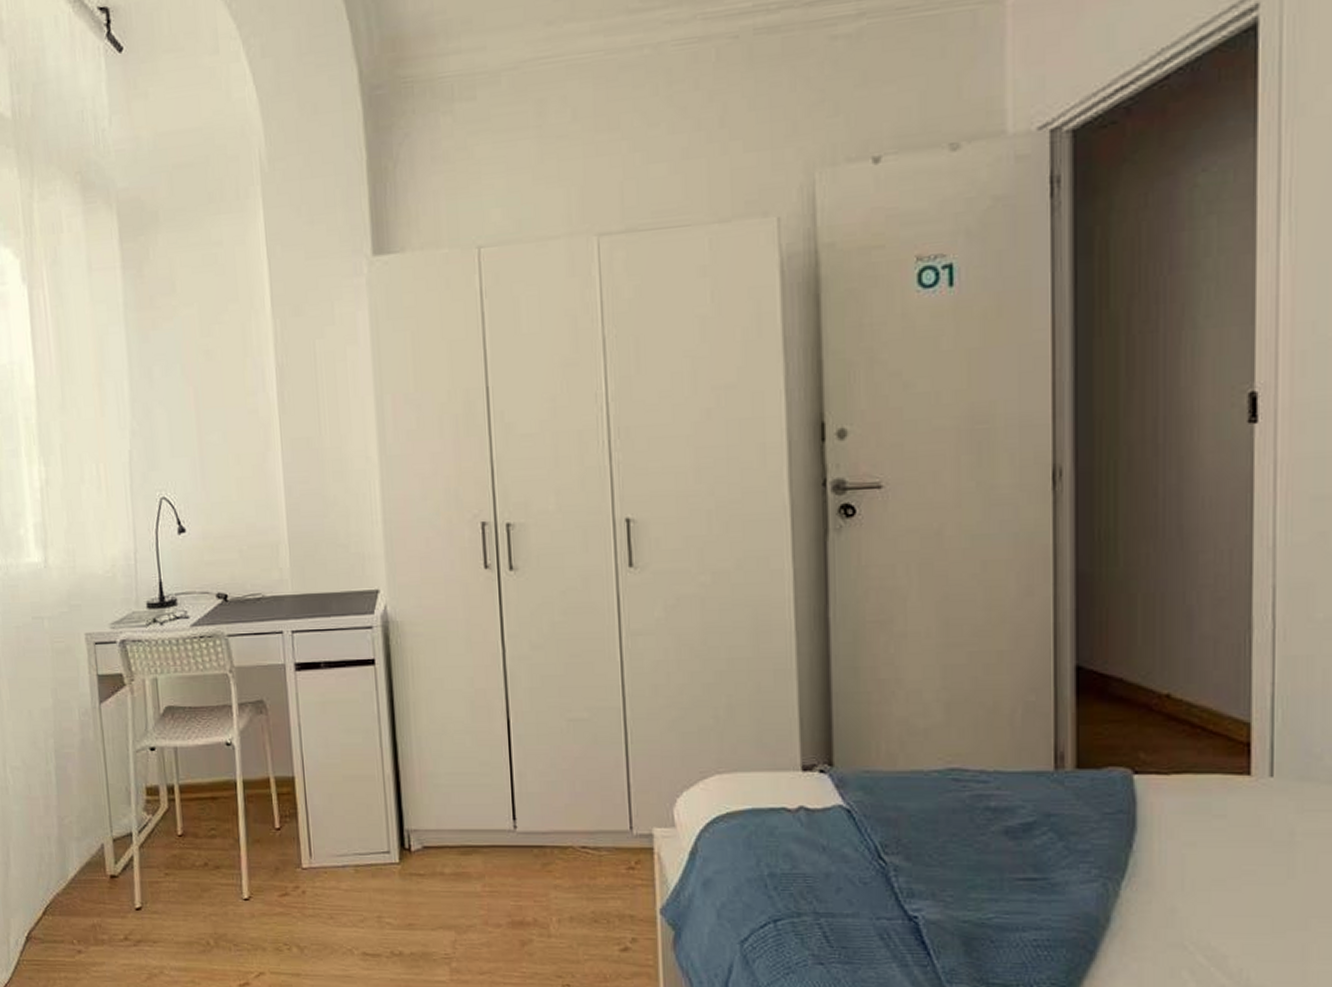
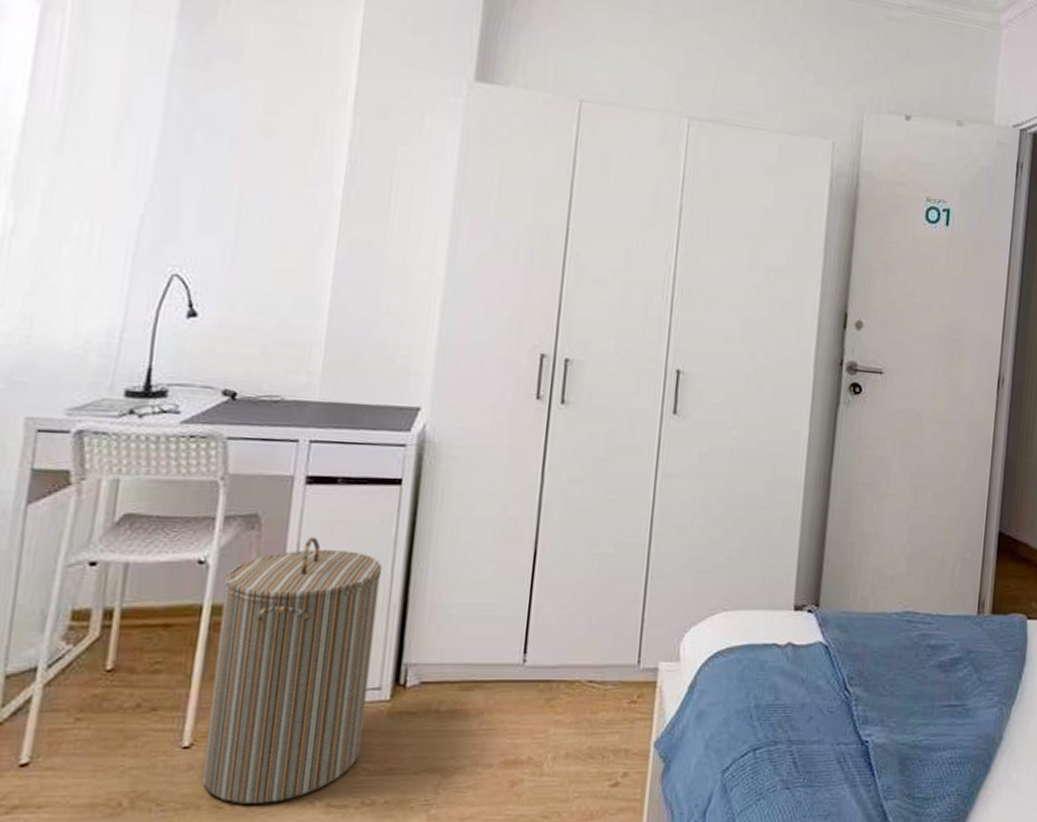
laundry hamper: none [247,718,382,949] -> present [201,537,383,804]

